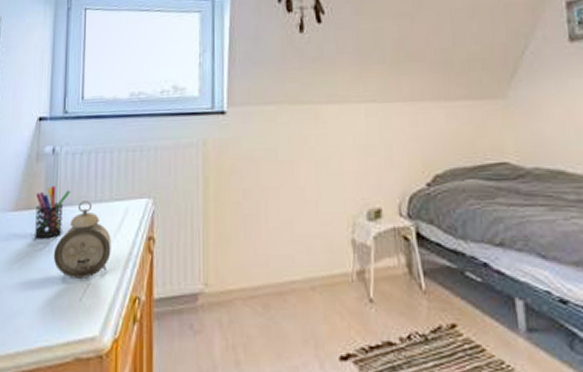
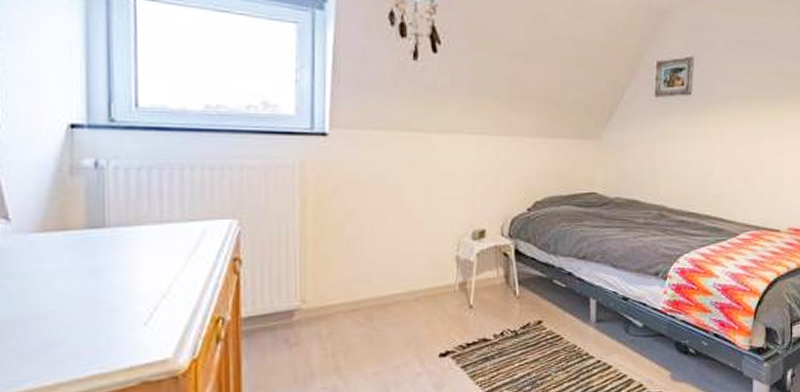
pen holder: present [34,186,71,239] -> none [73,204,126,263]
alarm clock: present [53,200,111,278] -> none [103,221,185,303]

